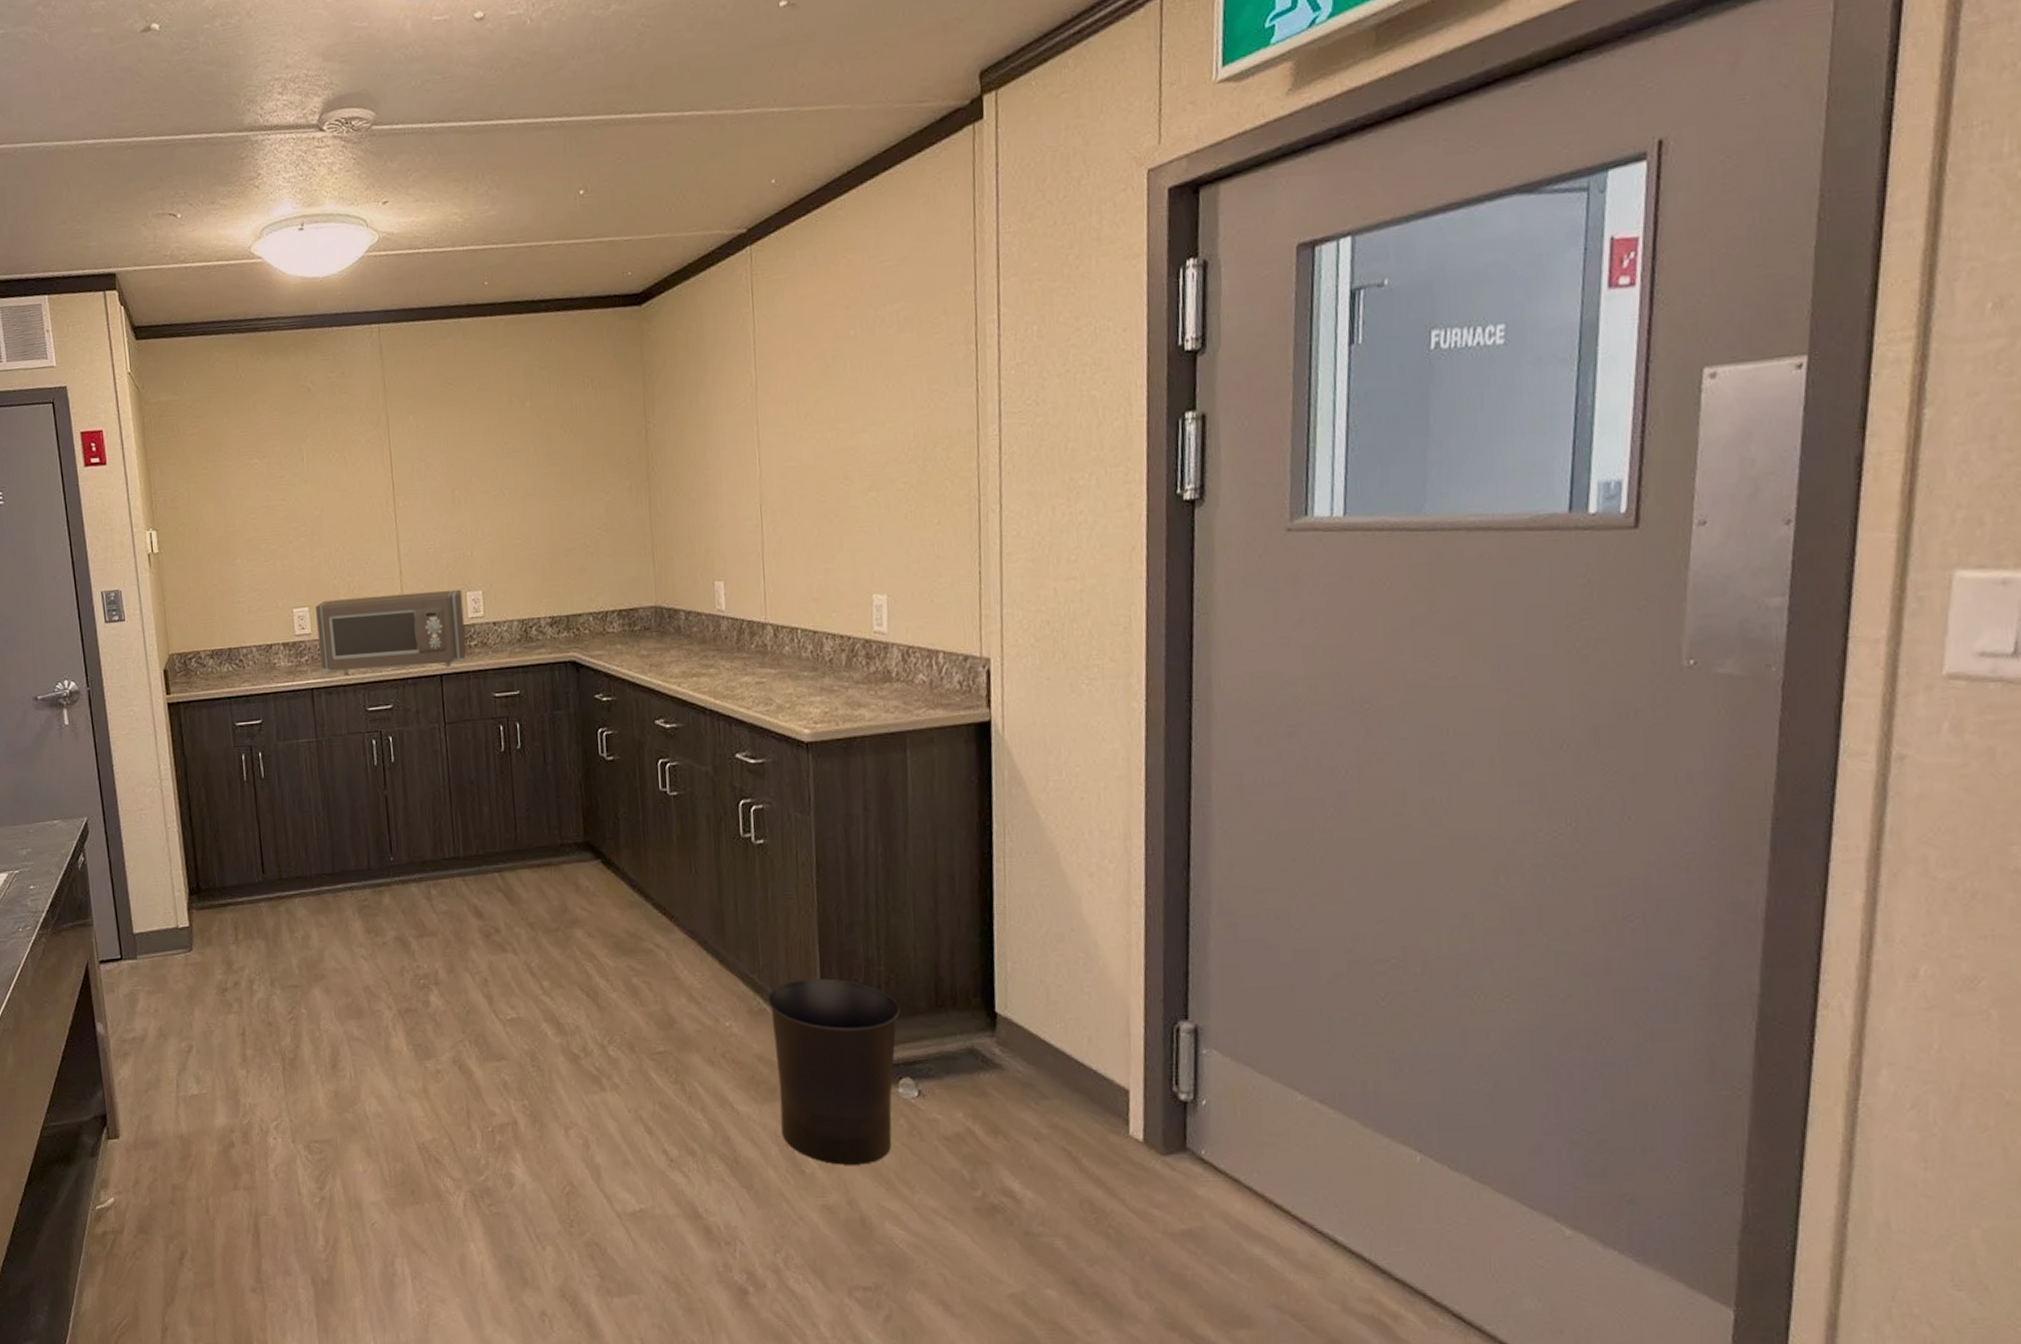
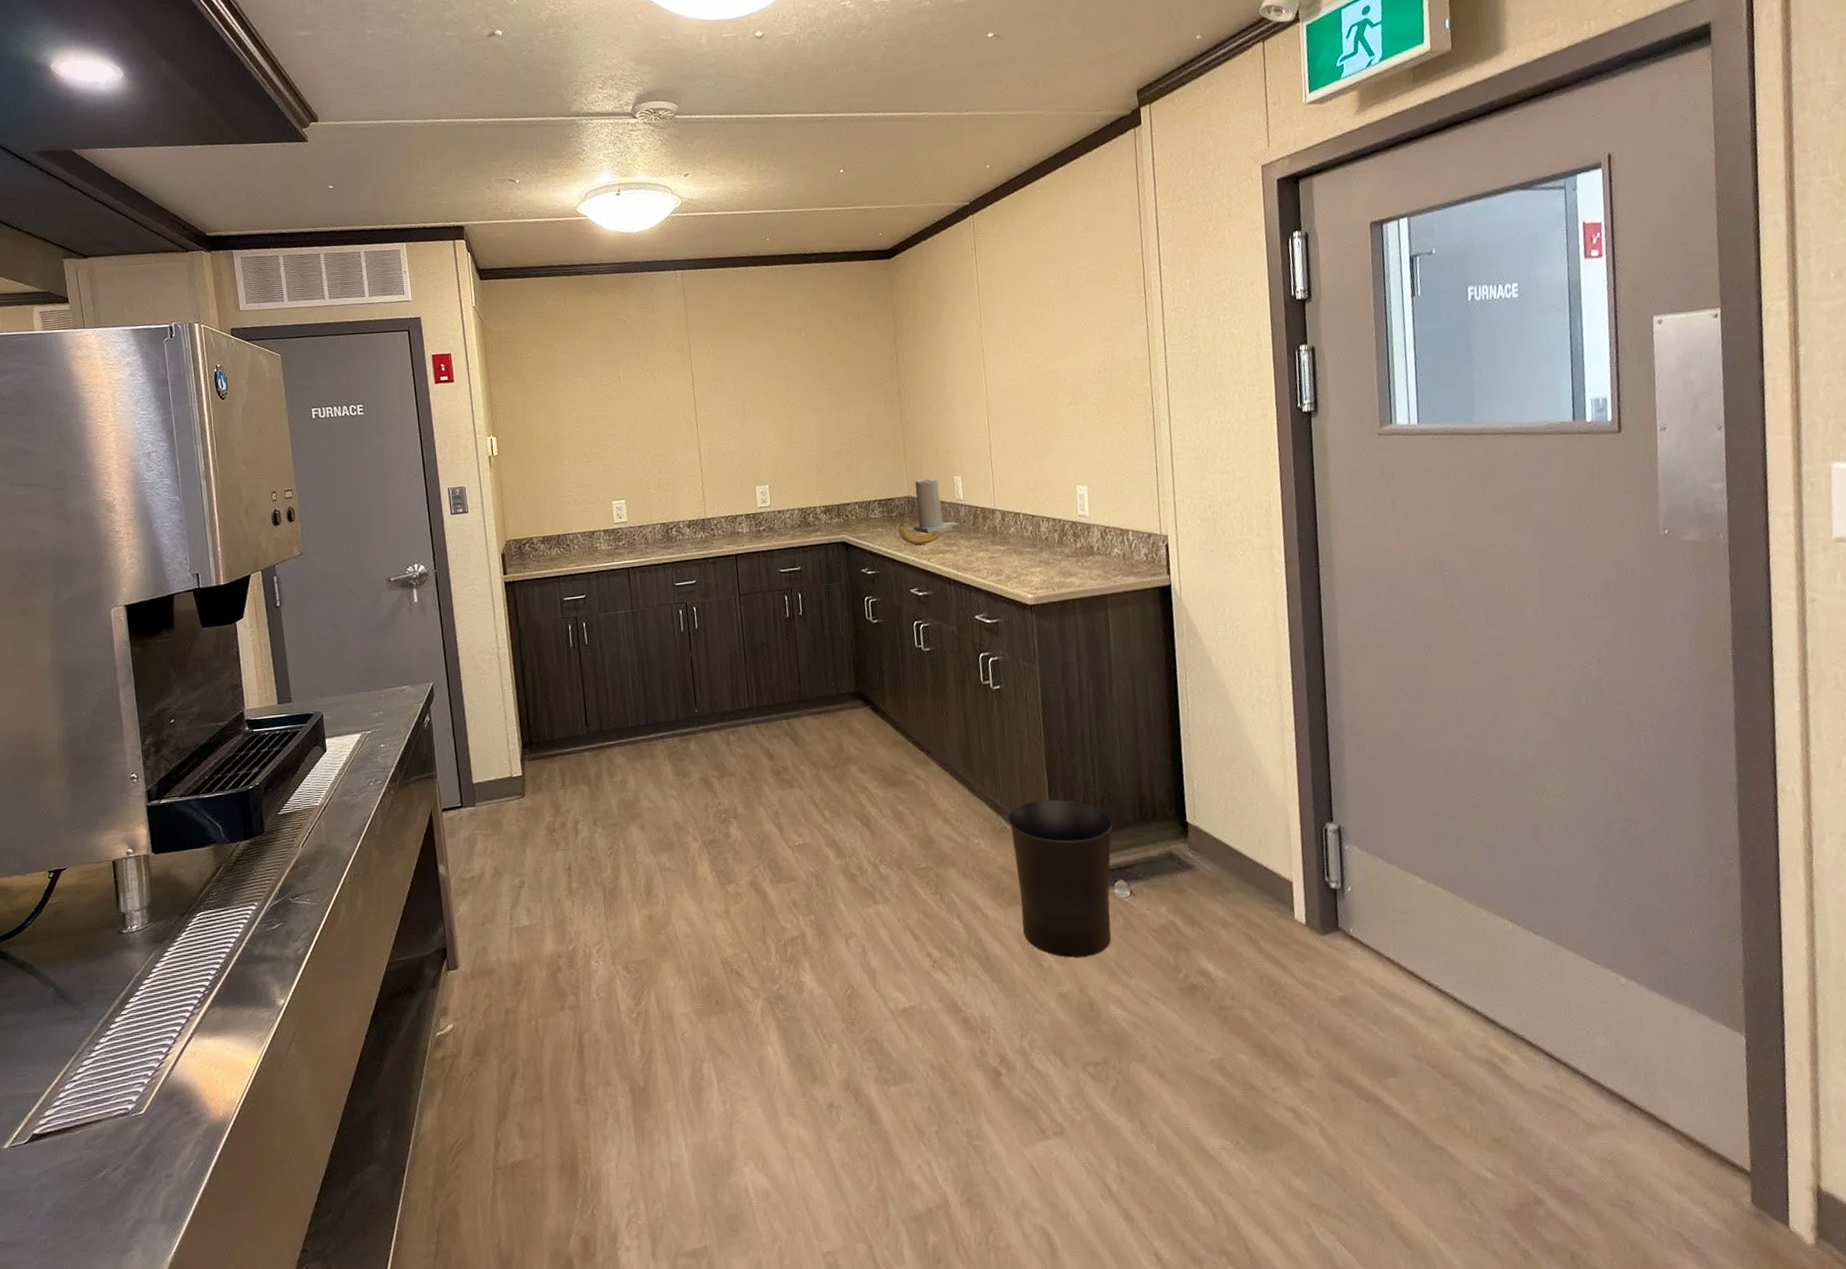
microwave: present [316,589,467,676] -> none [631,484,757,557]
fruit: none [642,631,696,667] -> present [898,517,941,546]
paper towel: none [661,583,719,652] -> present [913,478,959,533]

